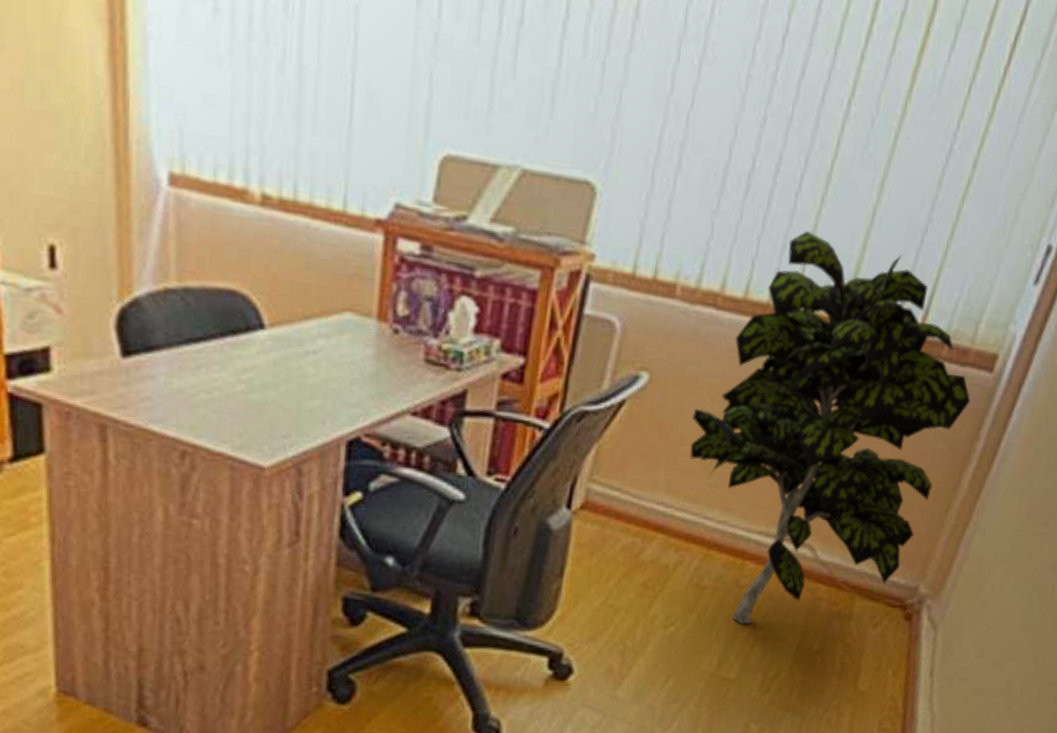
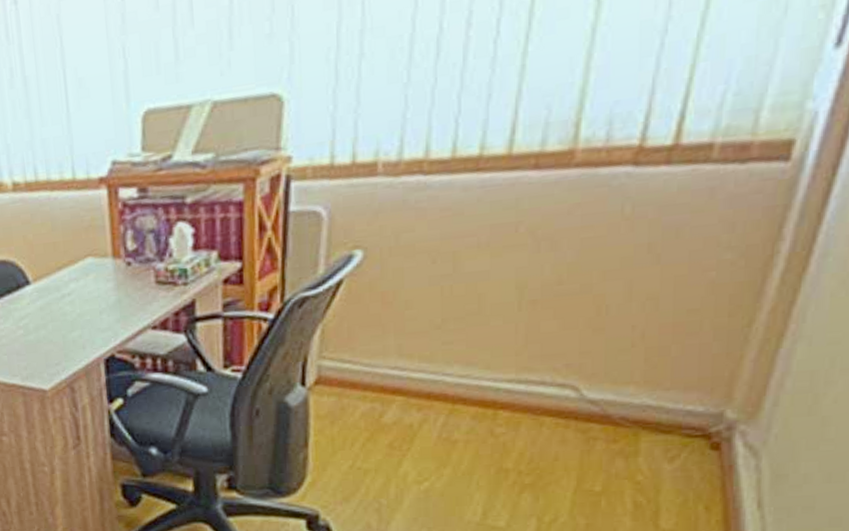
indoor plant: present [690,231,971,624] -> none [415,65,762,473]

